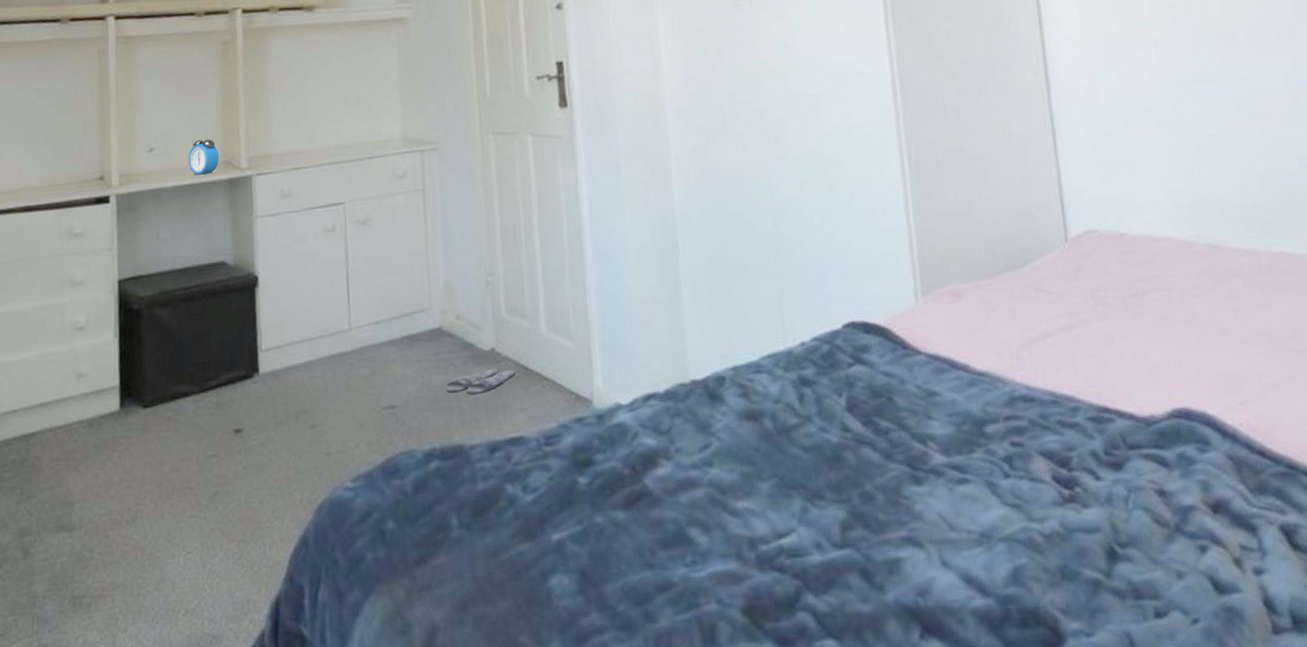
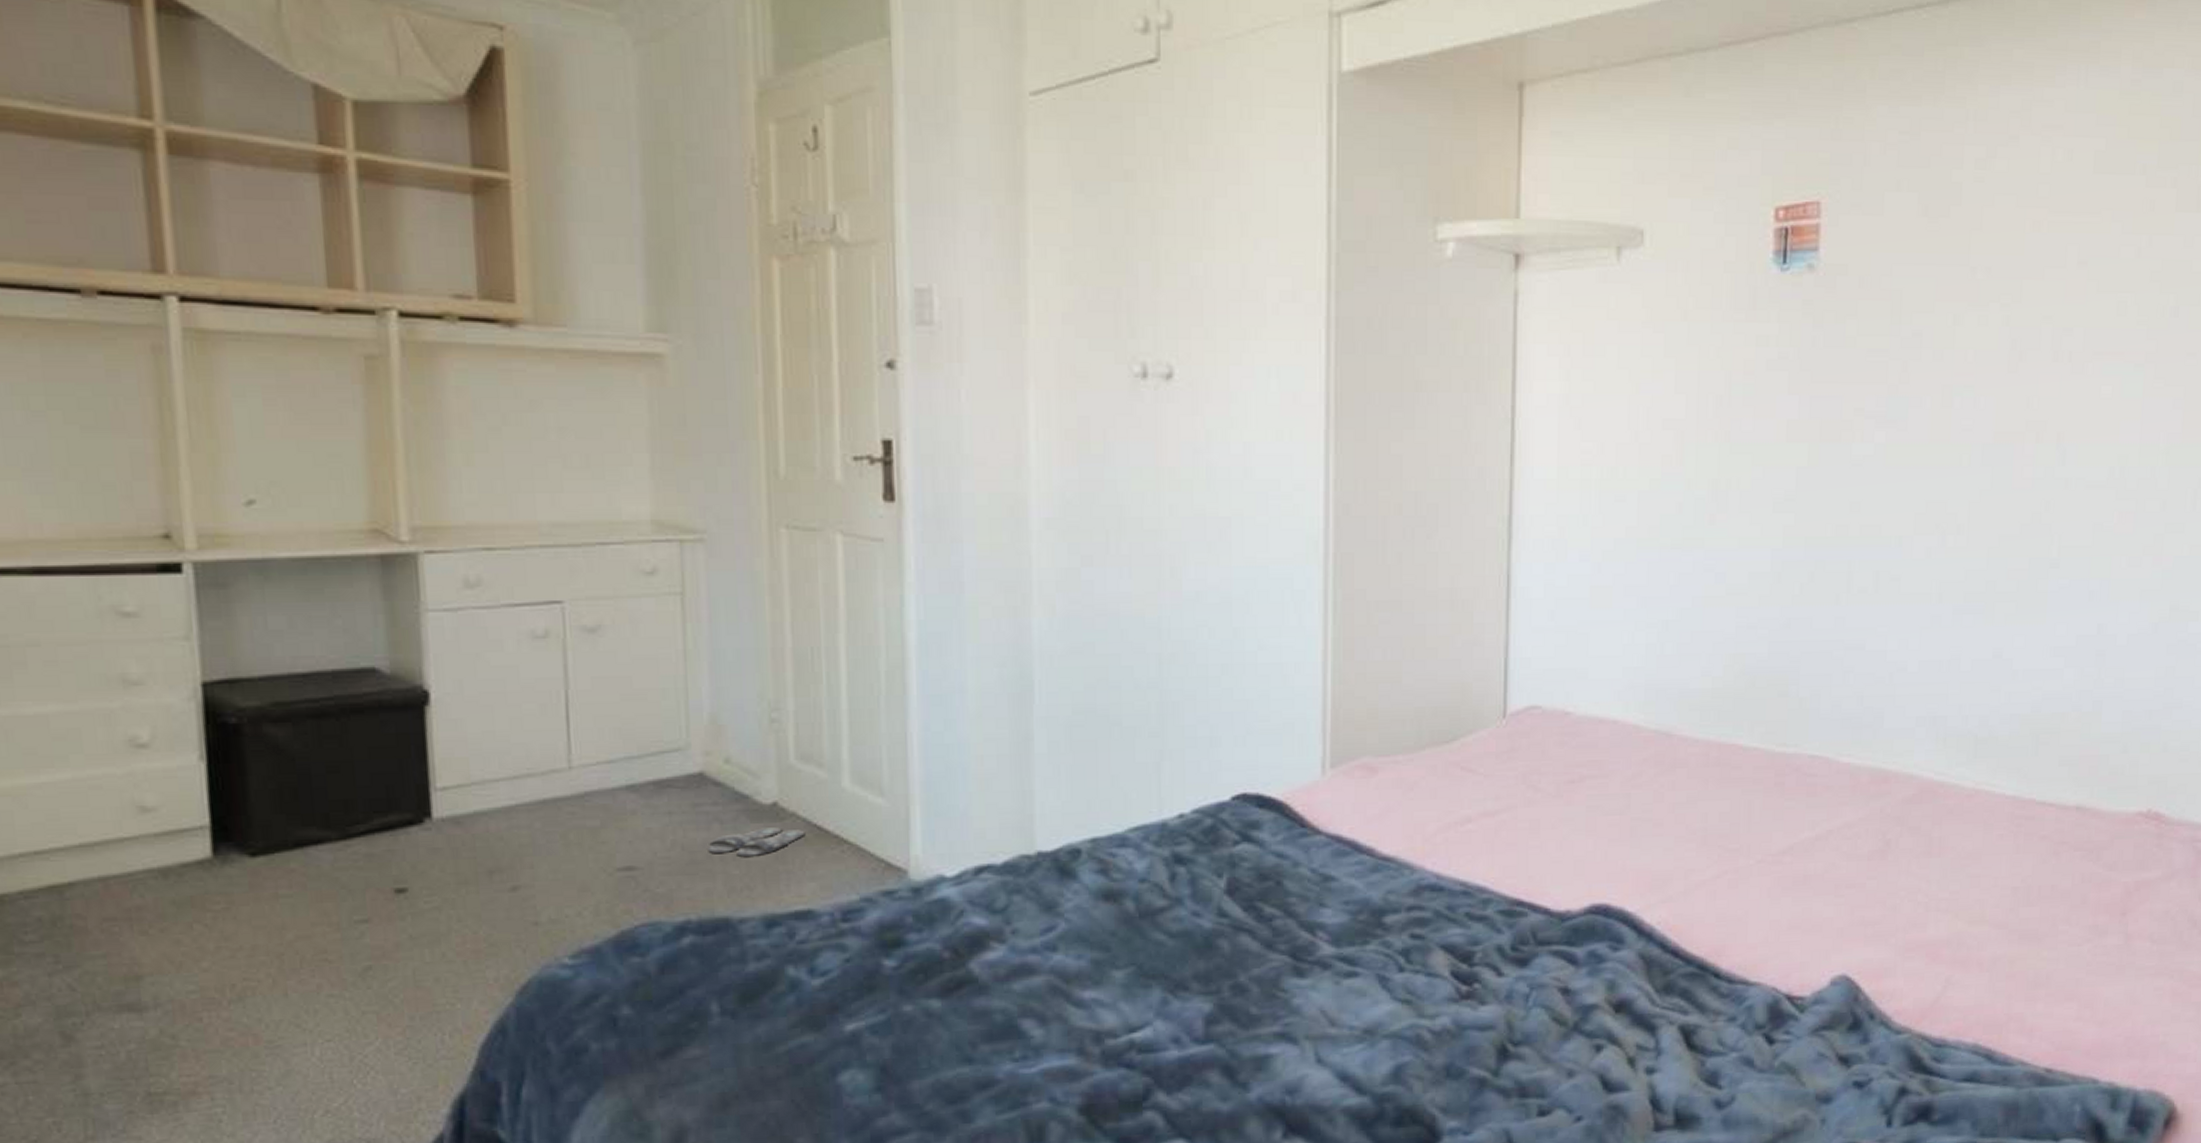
alarm clock: present [188,139,220,175] -> none [312,494,365,545]

